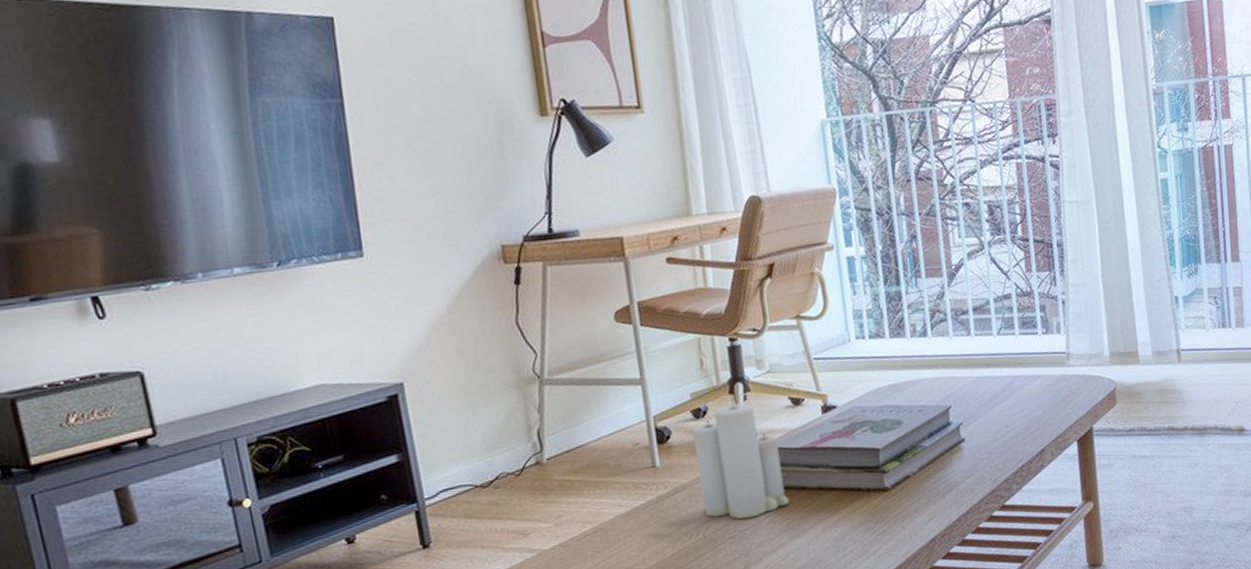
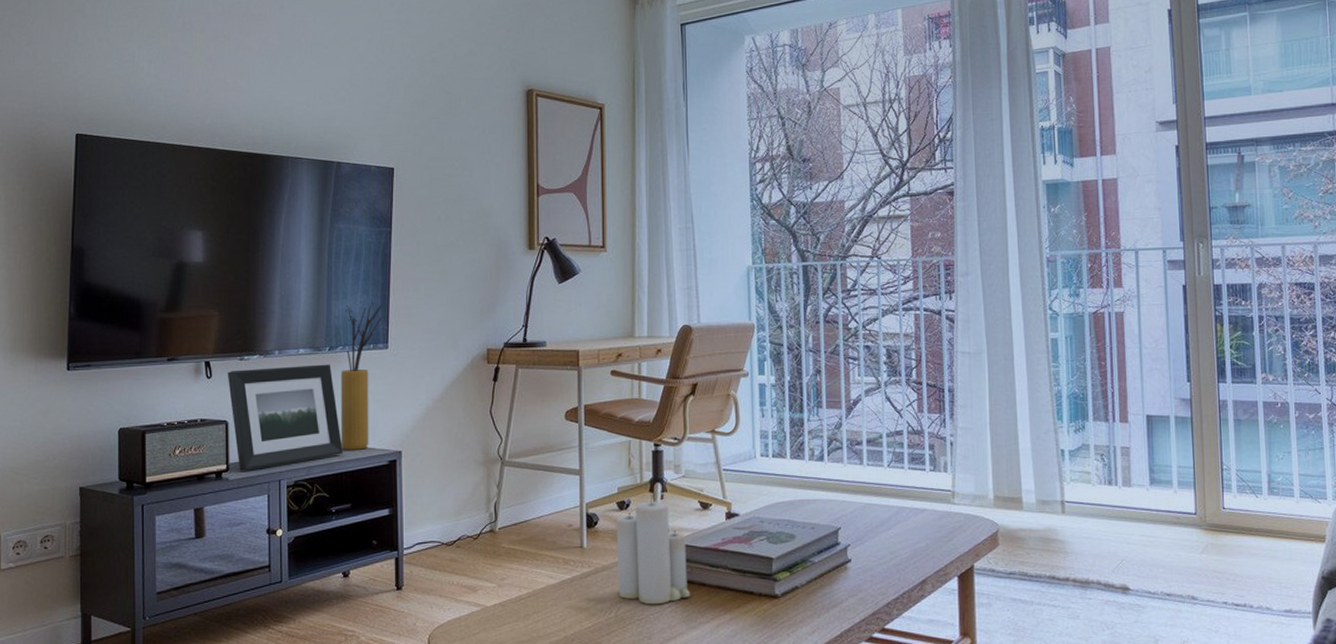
picture frame: none [128,283,321,434] -> present [227,364,343,471]
vase: none [292,199,357,390] -> present [340,303,382,450]

